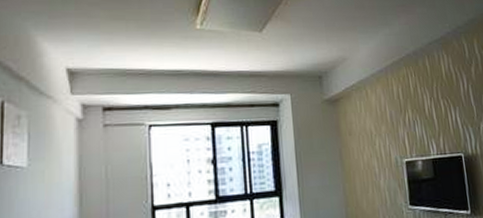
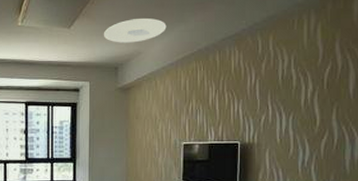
ceiling light: none [301,21,371,49] -> present [103,18,167,43]

